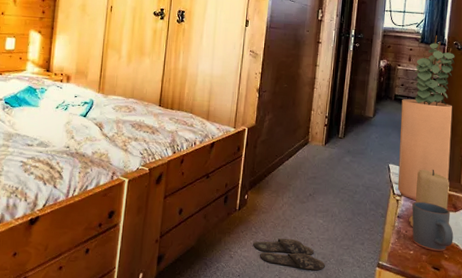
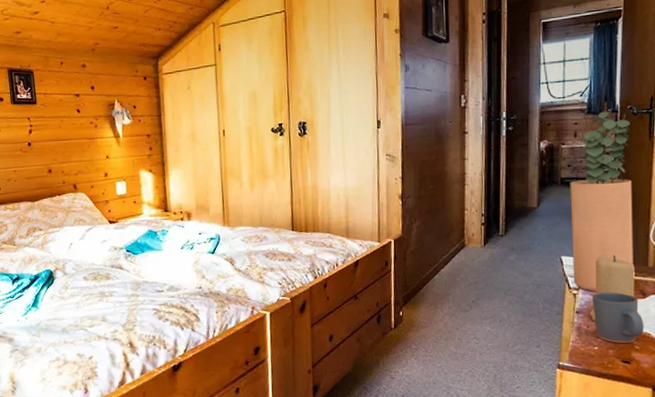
slippers: present [253,238,325,271] -> none [415,350,498,381]

